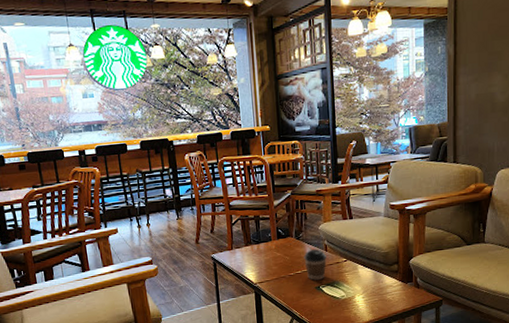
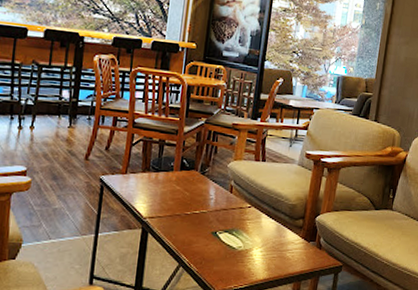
coffee cup: present [304,249,327,281] -> none [205,188,230,225]

